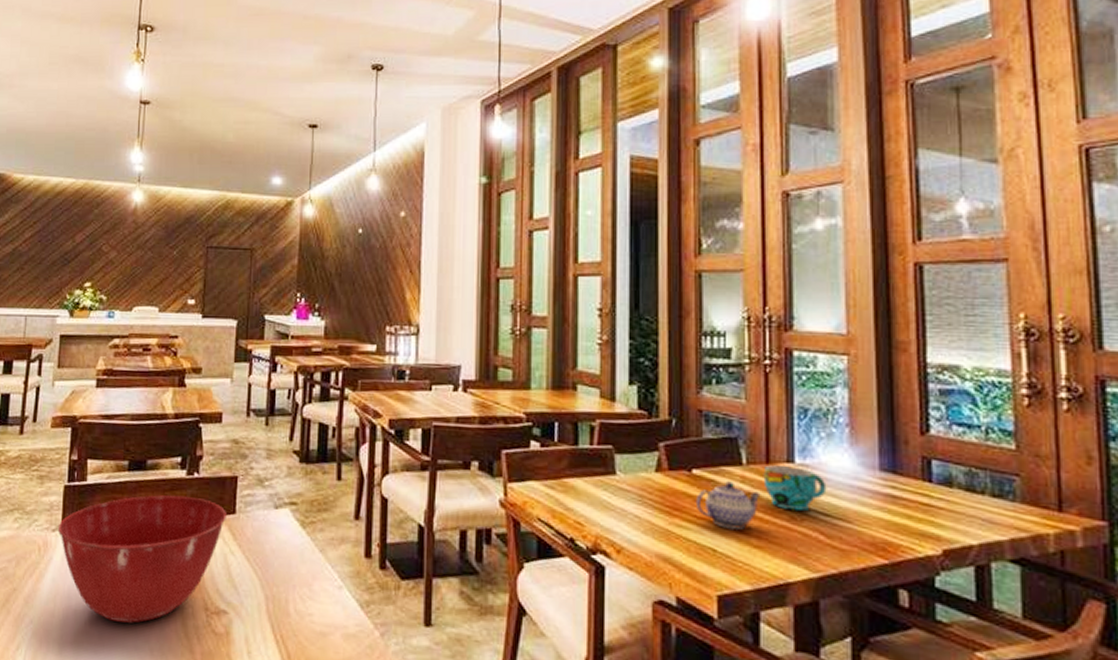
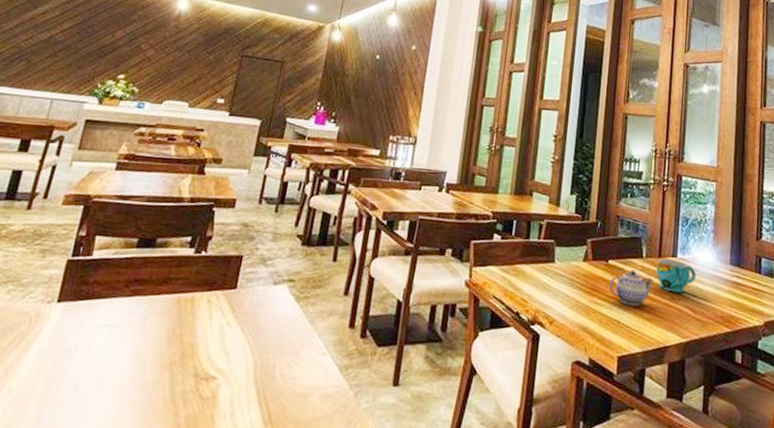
mixing bowl: present [57,495,226,623] -> none [53,270,228,390]

